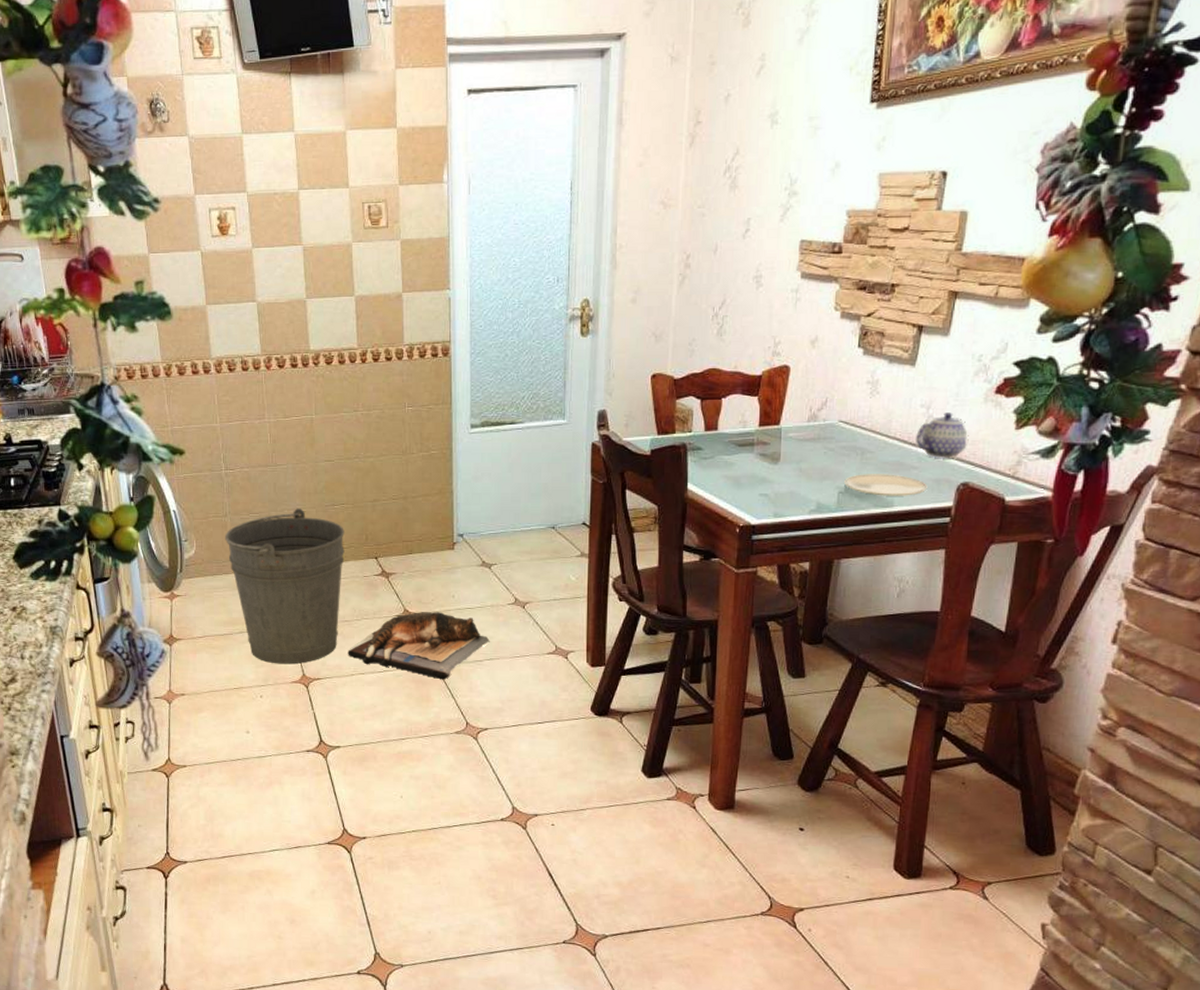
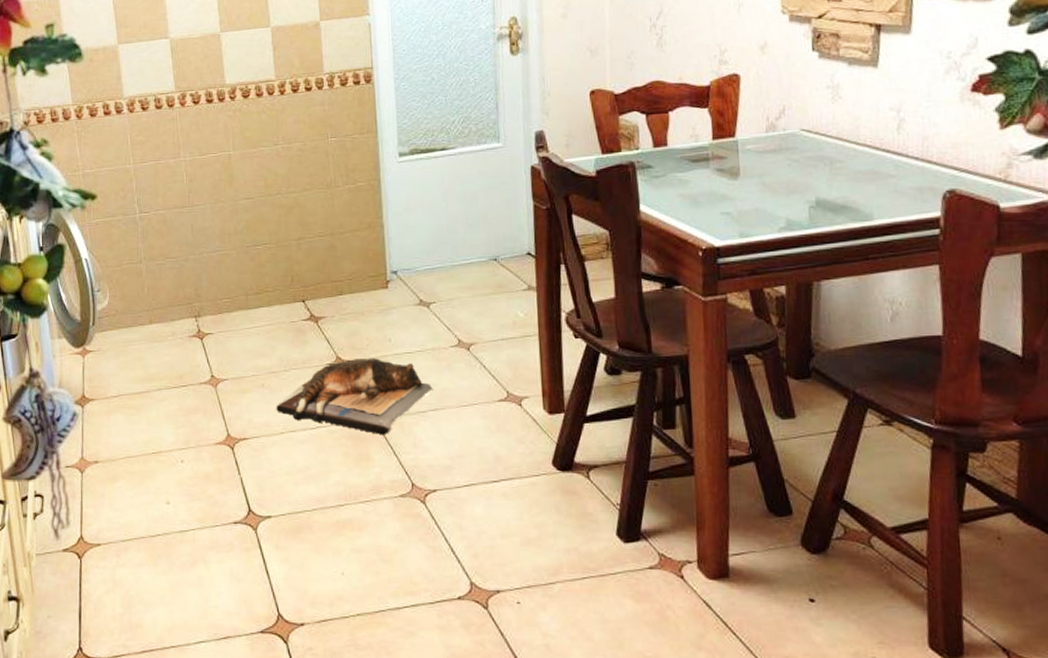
bucket: present [224,508,345,665] -> none [139,251,269,424]
plate: present [844,474,928,496] -> none [814,184,909,209]
teapot: present [916,412,969,459] -> none [889,114,949,165]

